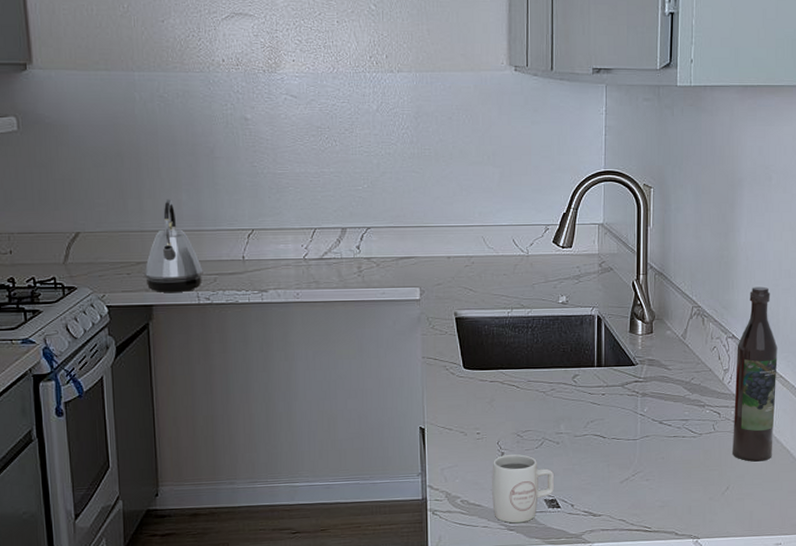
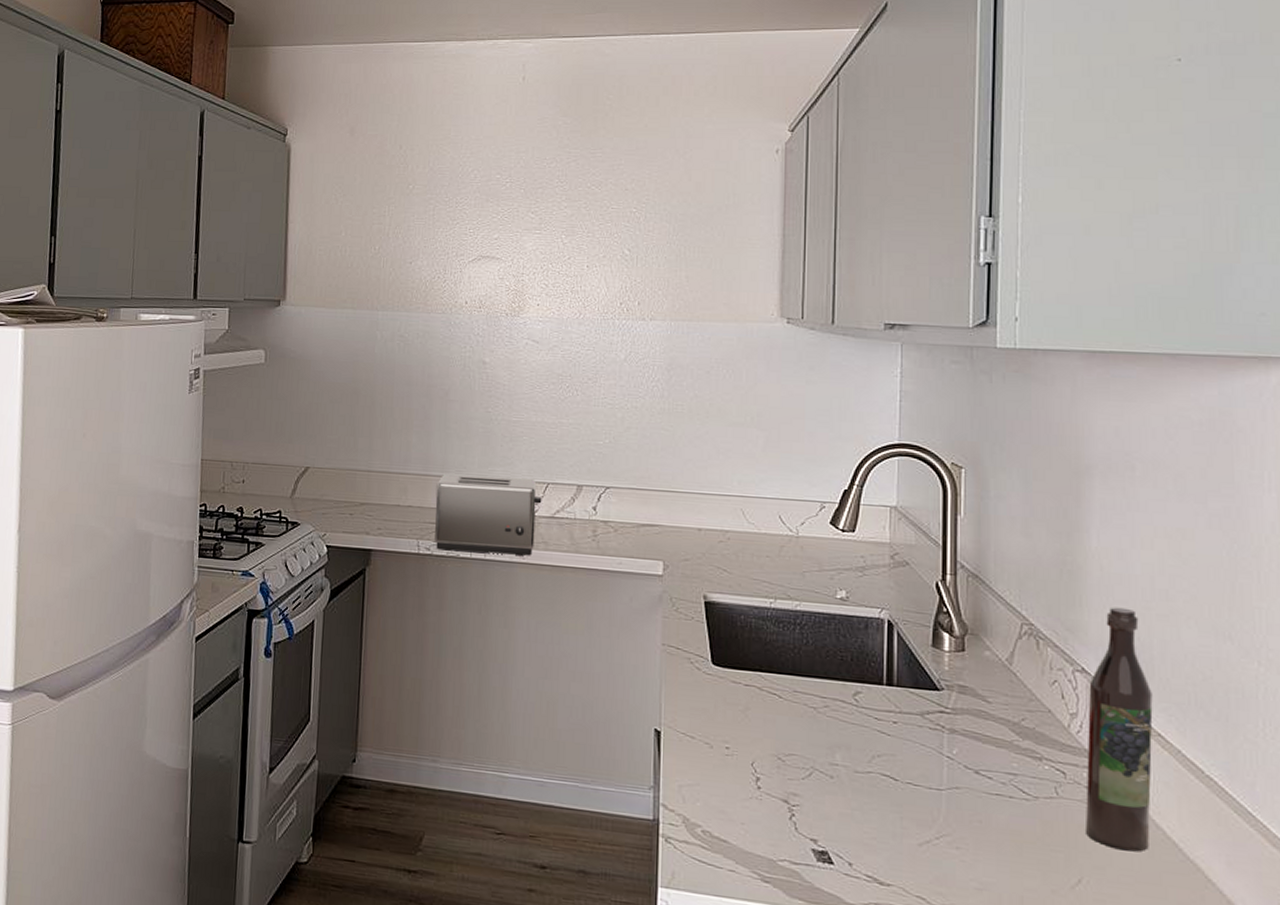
kettle: present [144,199,203,293] -> none [366,440,426,539]
toaster: none [210,226,311,299] -> present [434,473,542,556]
mug: present [492,454,555,524] -> none [742,781,827,875]

